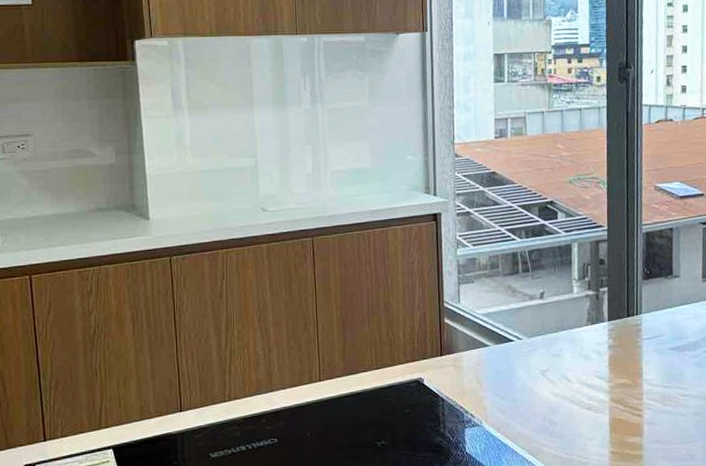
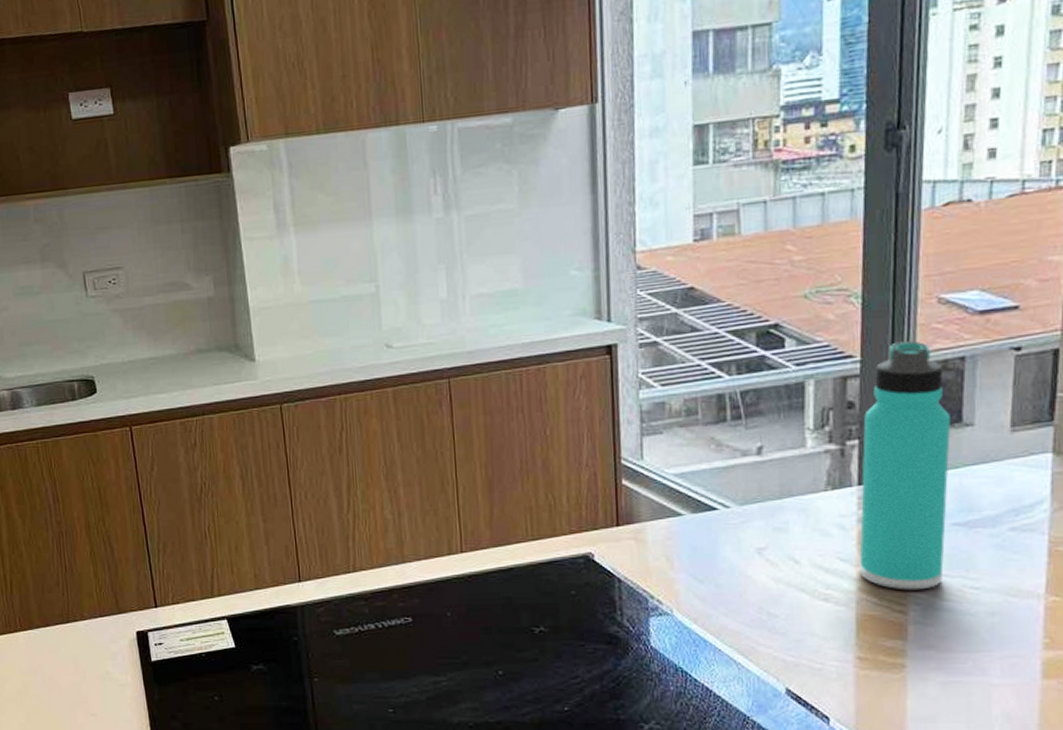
thermos bottle: none [610,216,666,399] -> present [859,340,950,591]

